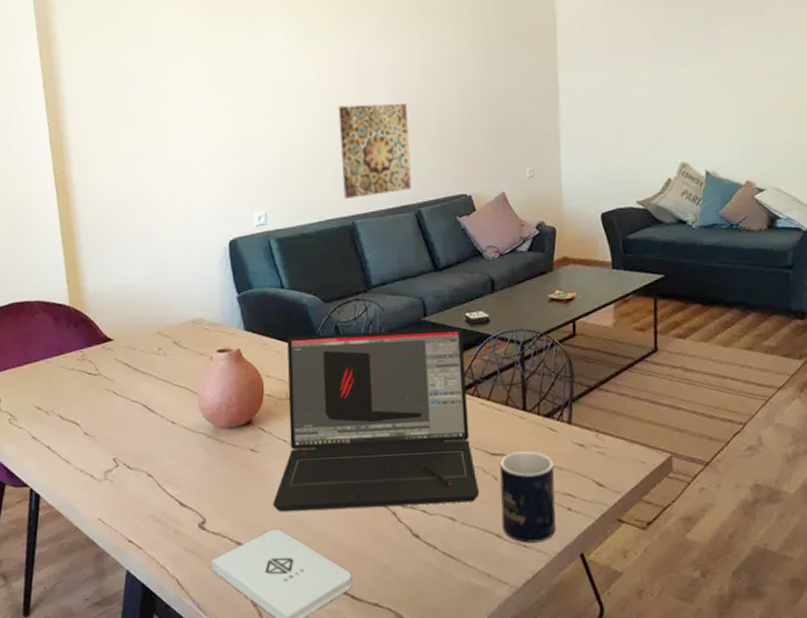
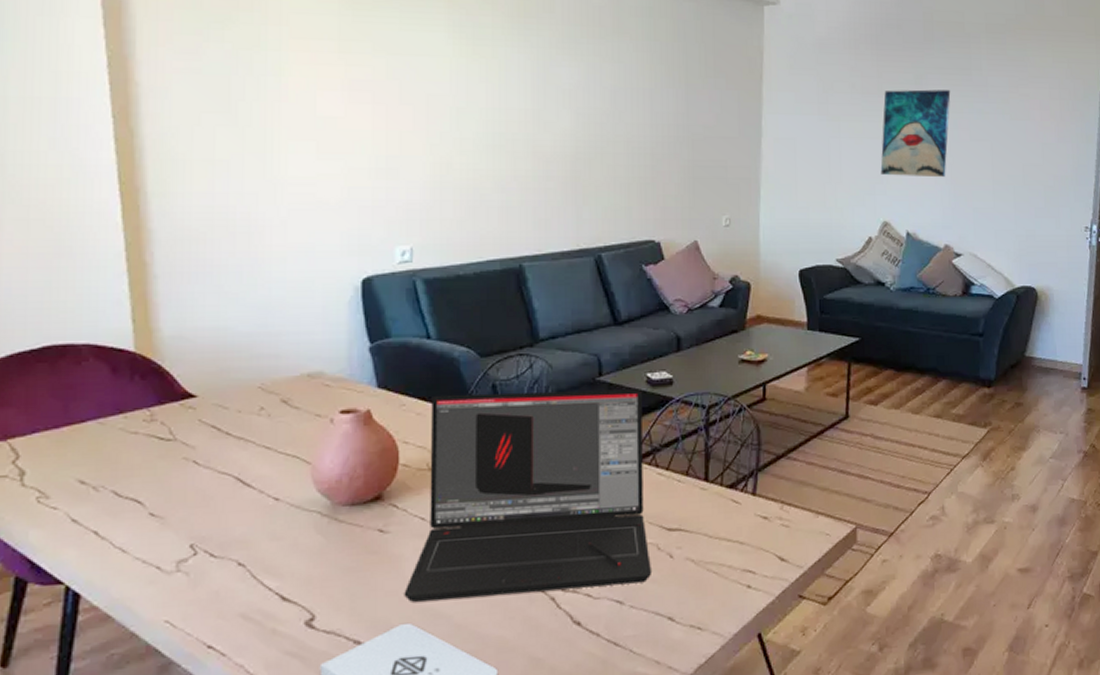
wall art: present [338,103,412,199] -> none [508,128,592,237]
mug: present [499,450,556,543] -> none [675,524,735,625]
wall art: none [675,31,744,119] -> present [880,89,951,178]

